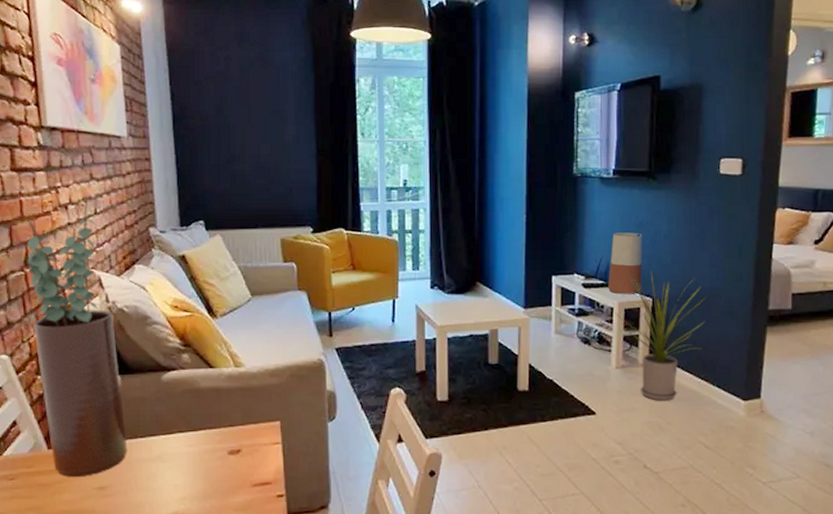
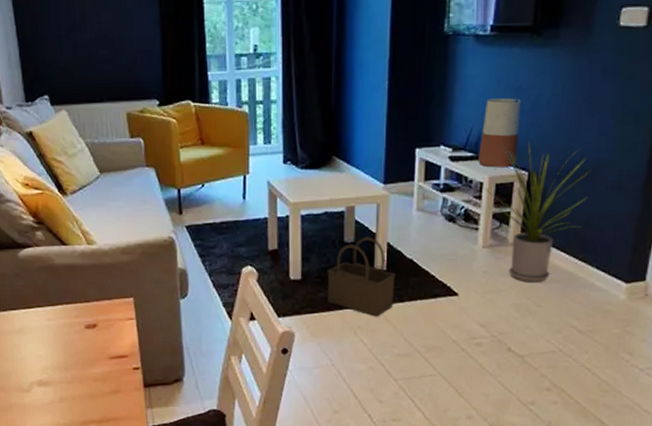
basket: none [473,358,537,437] -> present [327,237,395,317]

